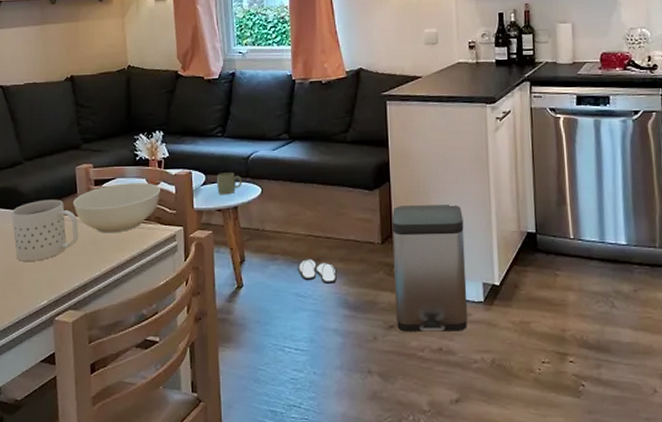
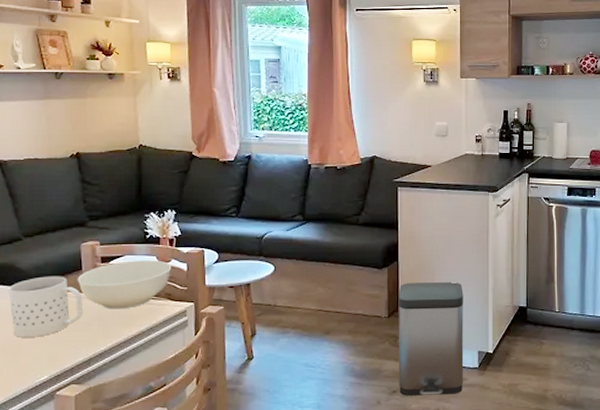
mug: present [216,173,242,195] -> none [229,251,256,273]
slippers: present [297,259,337,284] -> none [307,332,345,354]

